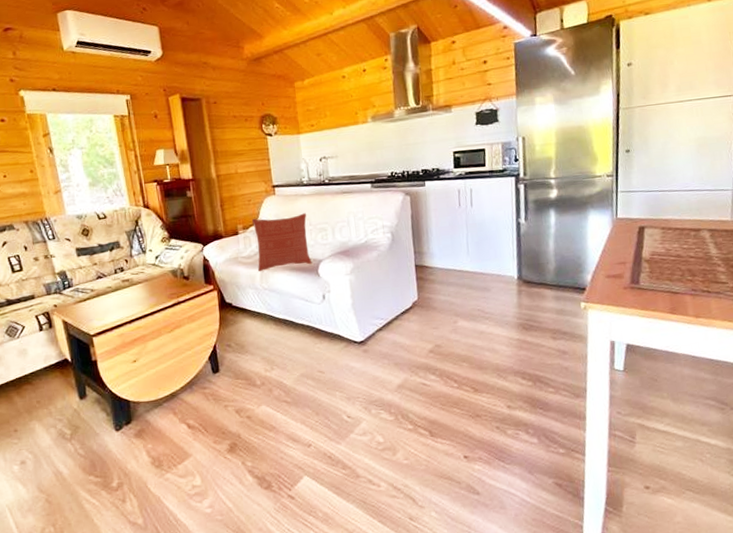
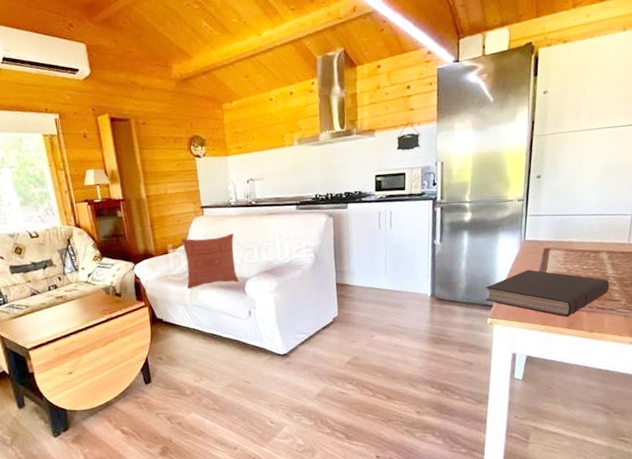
book: none [577,249,715,302] -> present [486,269,610,318]

